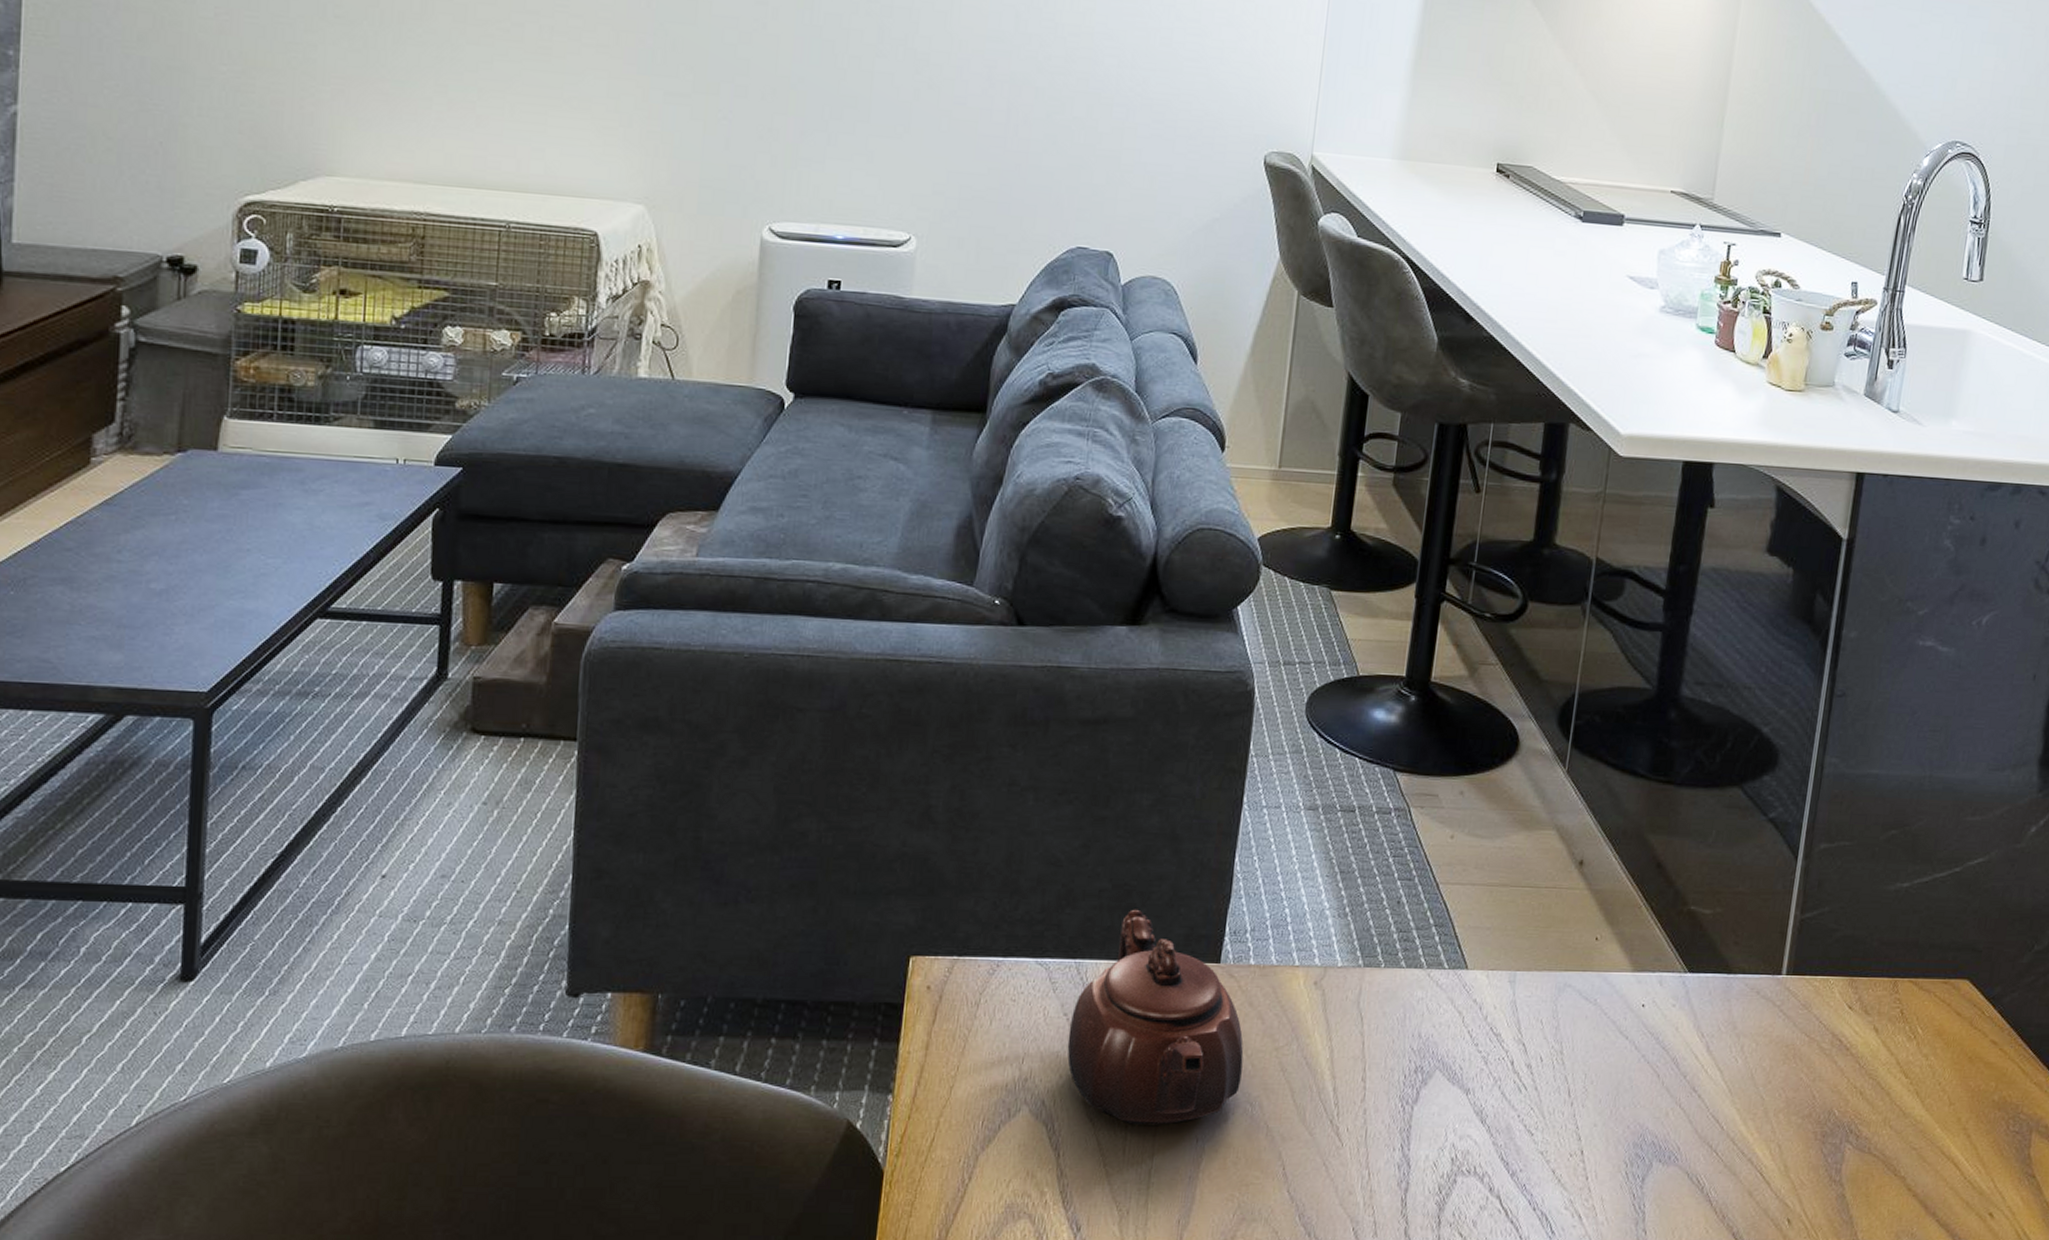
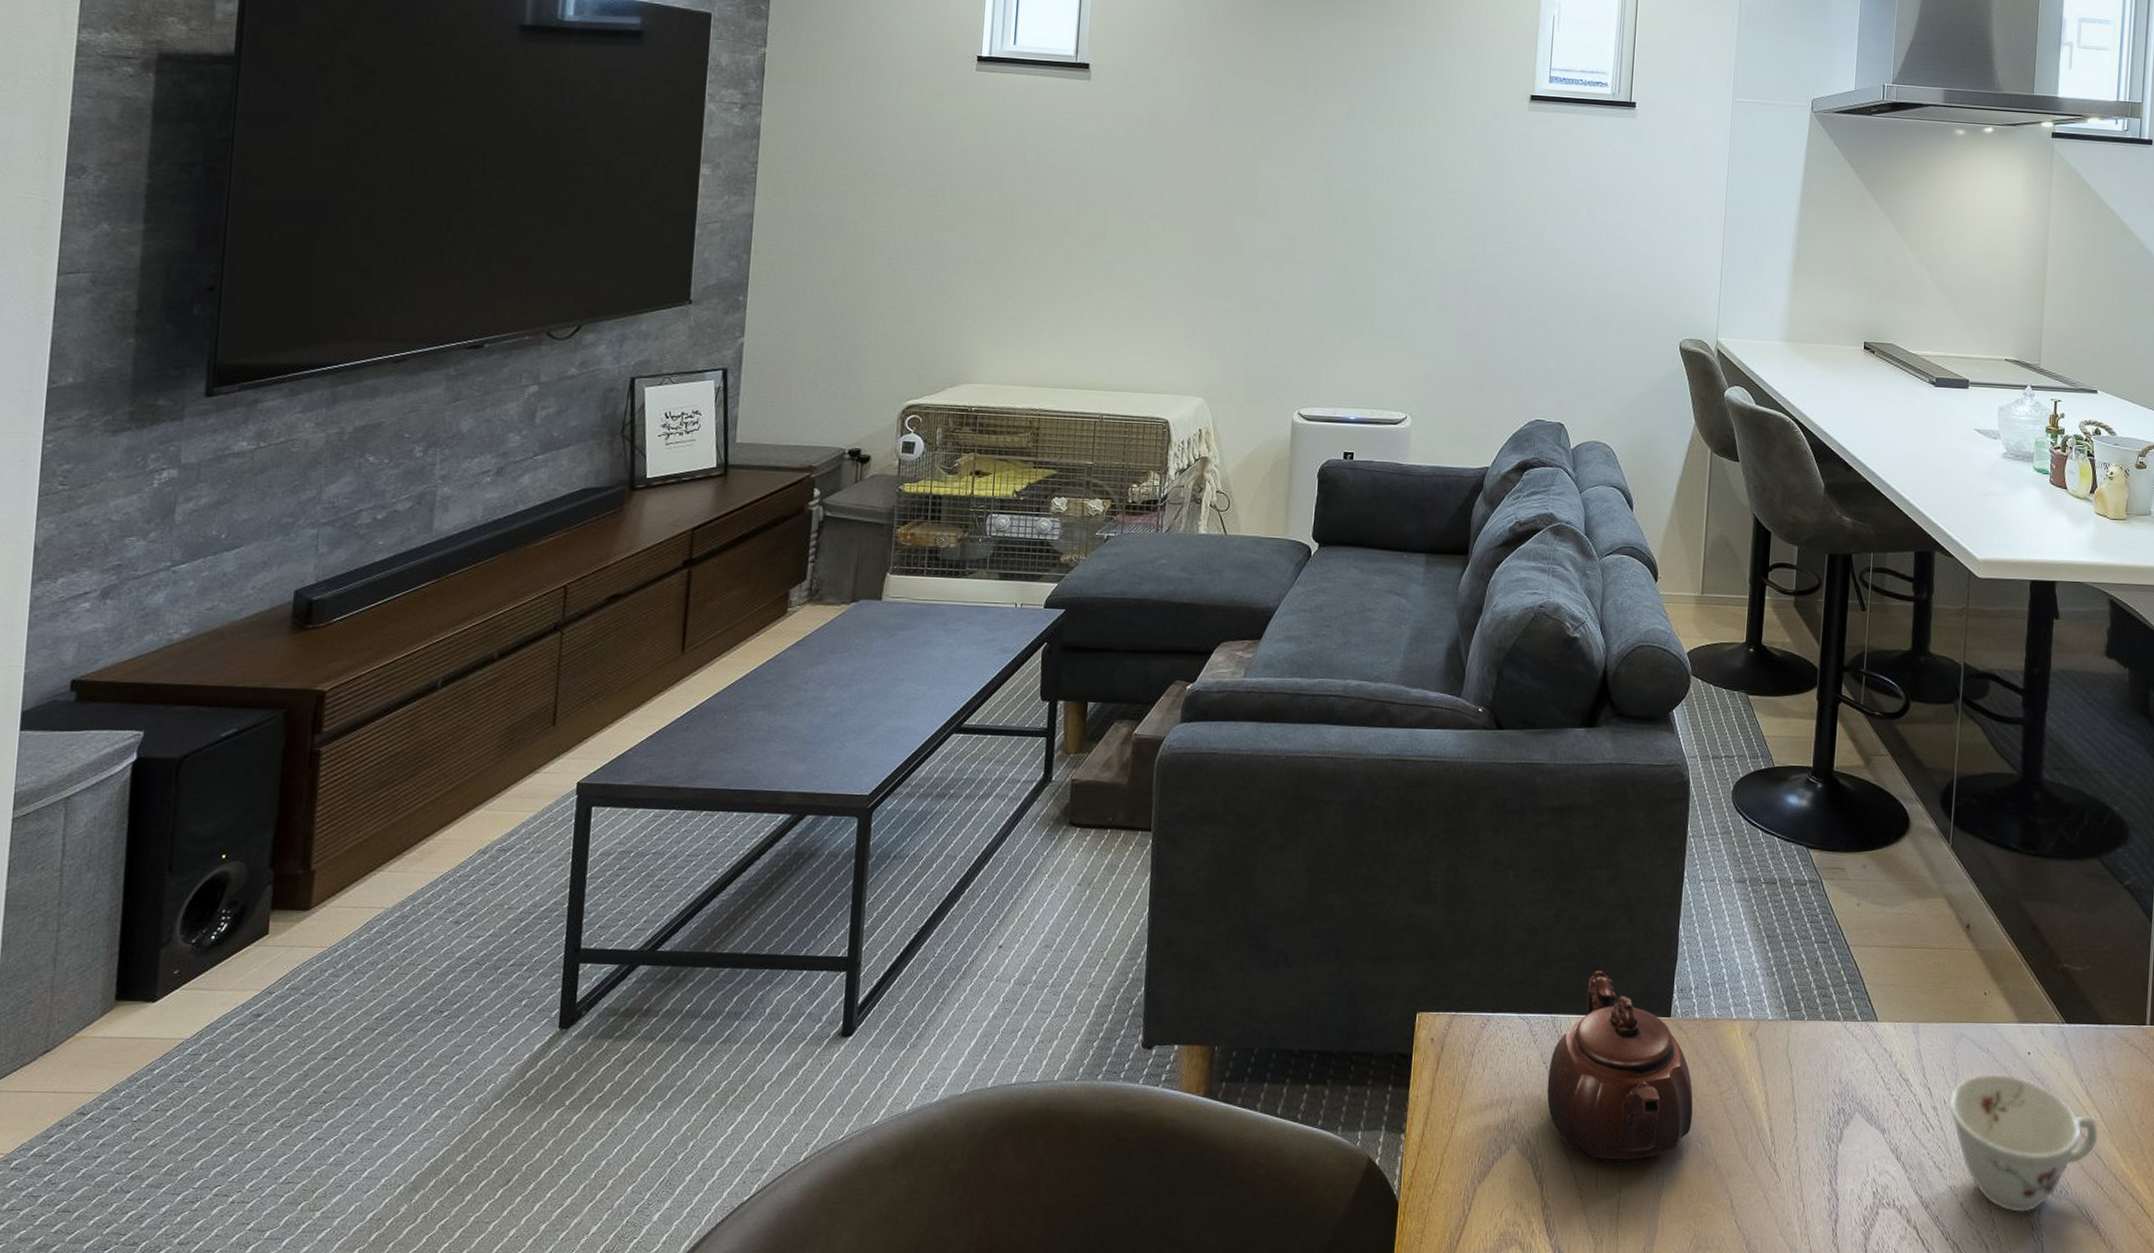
teacup: none [1545,1028,1718,1180] -> present [1948,1073,2098,1212]

